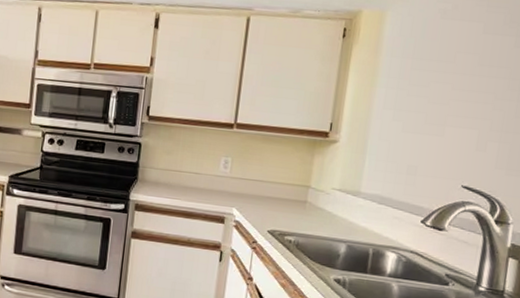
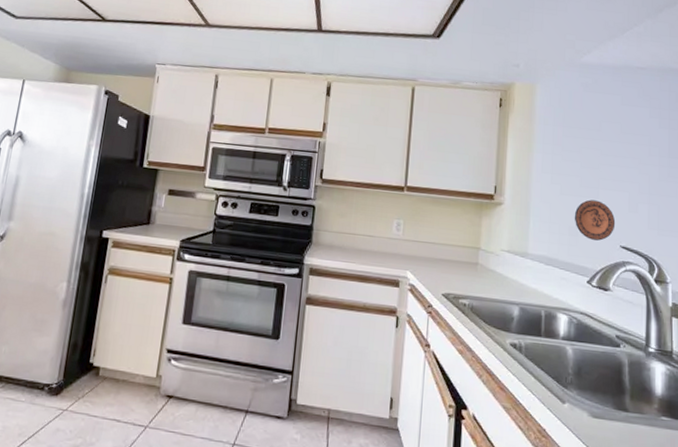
decorative plate: none [414,137,460,180] -> present [574,199,616,241]

